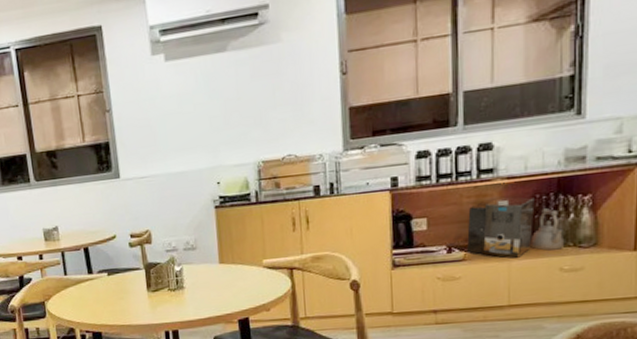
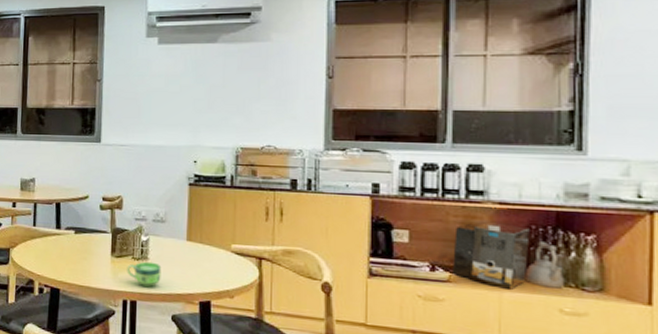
cup: none [164,290,199,315] -> present [127,261,162,287]

